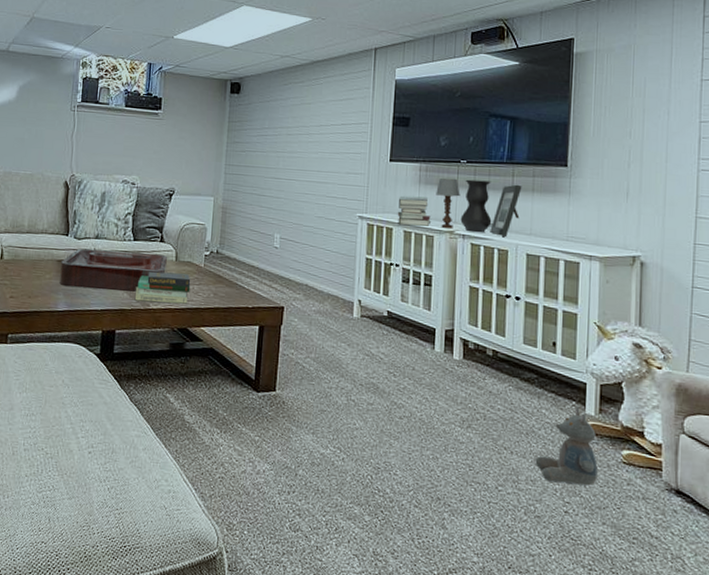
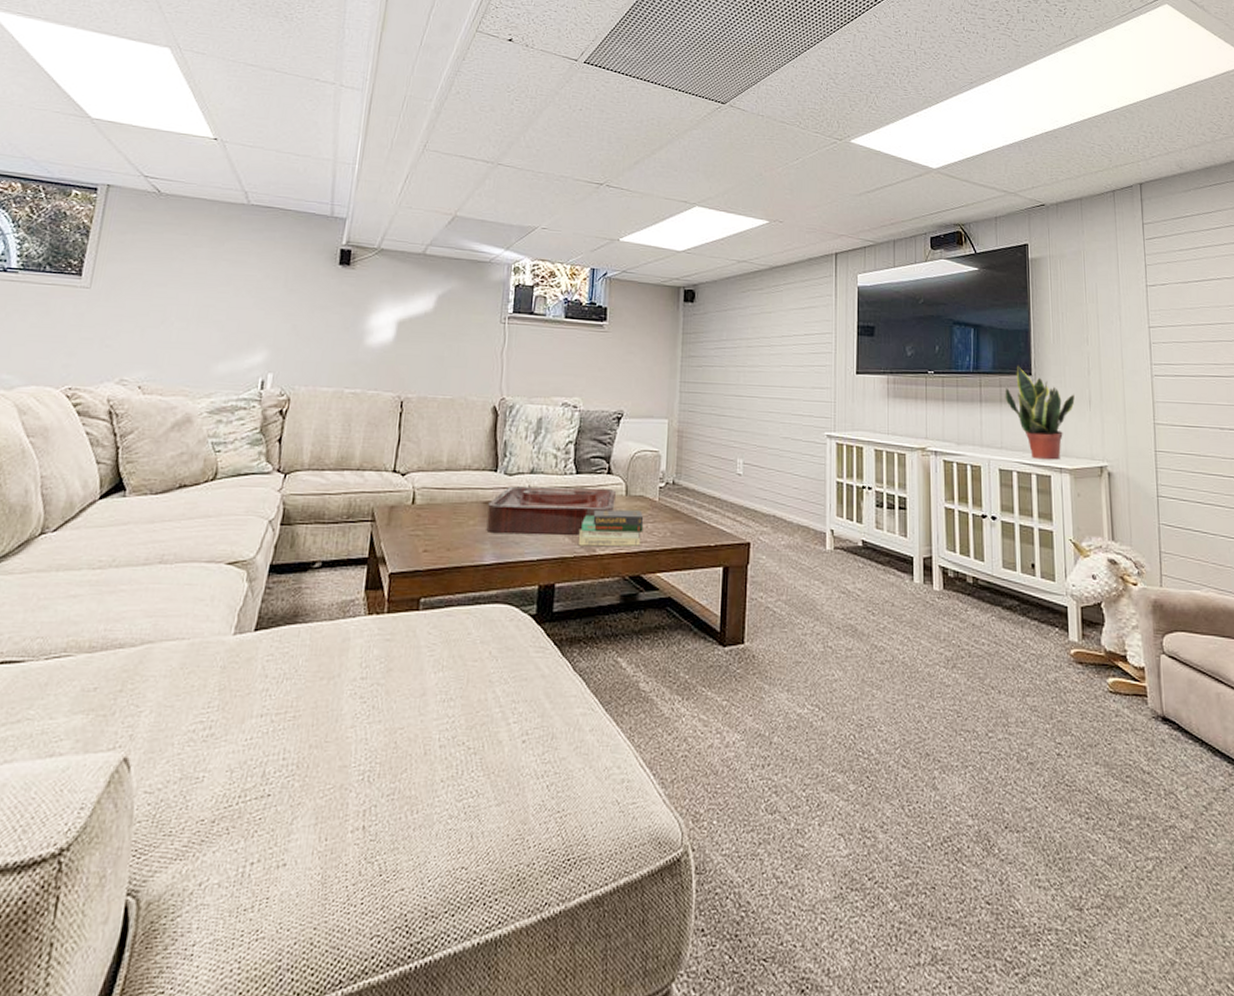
books: present [397,195,431,227] -> none [867,410,901,444]
table lamp: present [436,177,460,229] -> none [905,390,930,446]
vase: present [460,179,492,233] -> none [931,391,963,449]
picture frame: present [490,184,522,237] -> none [961,395,990,451]
stuffed animal: present [535,407,598,486] -> none [1023,634,1086,722]
potted plant: none [537,156,611,248] -> present [1005,365,1075,460]

